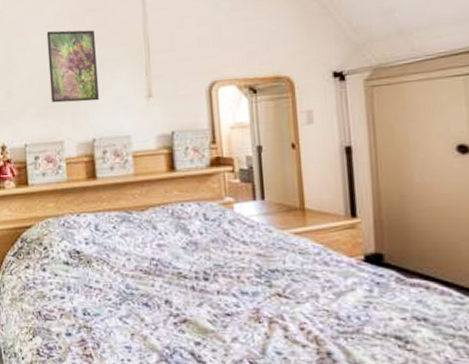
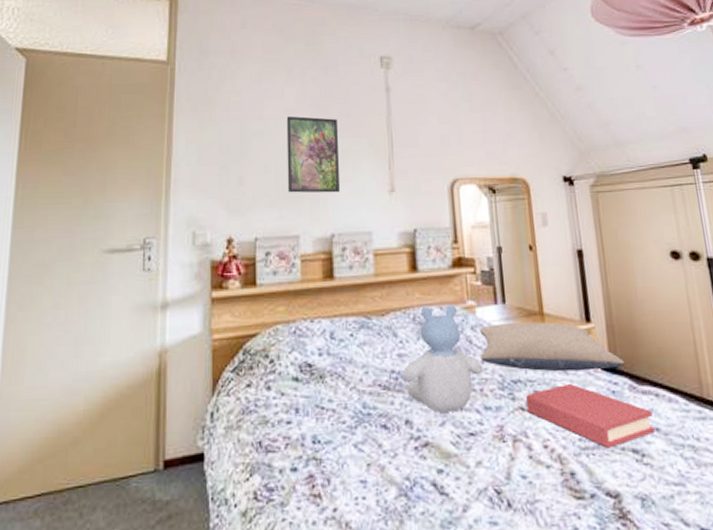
stuffed bear: none [162,201,241,295] -> present [403,305,483,413]
pillow: none [236,216,393,263] -> present [479,322,625,372]
hardback book: none [284,273,422,334] -> present [526,383,655,448]

